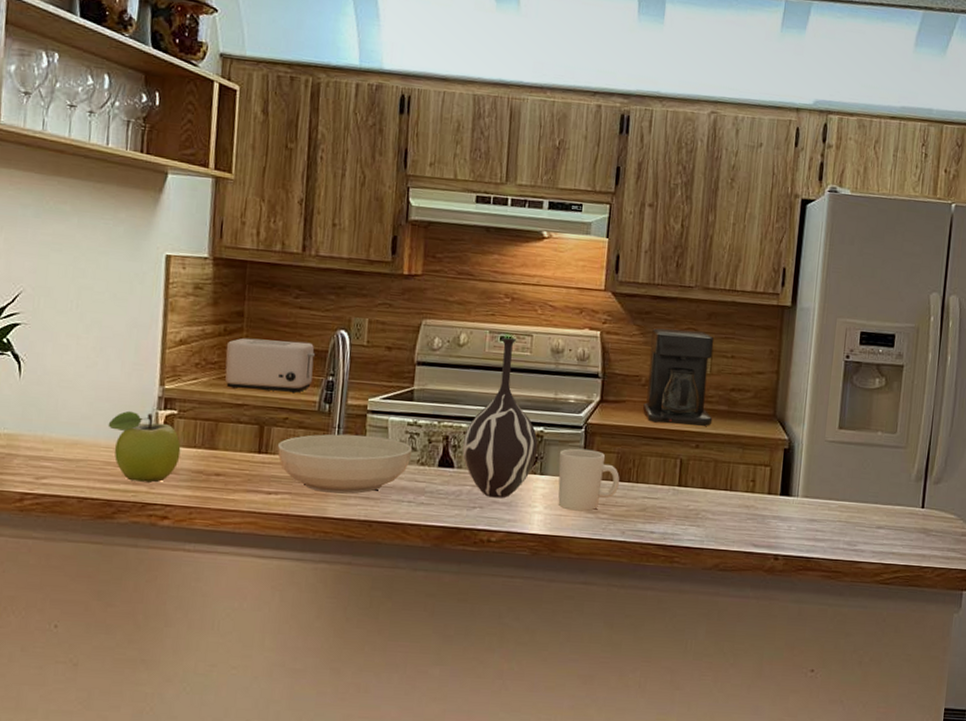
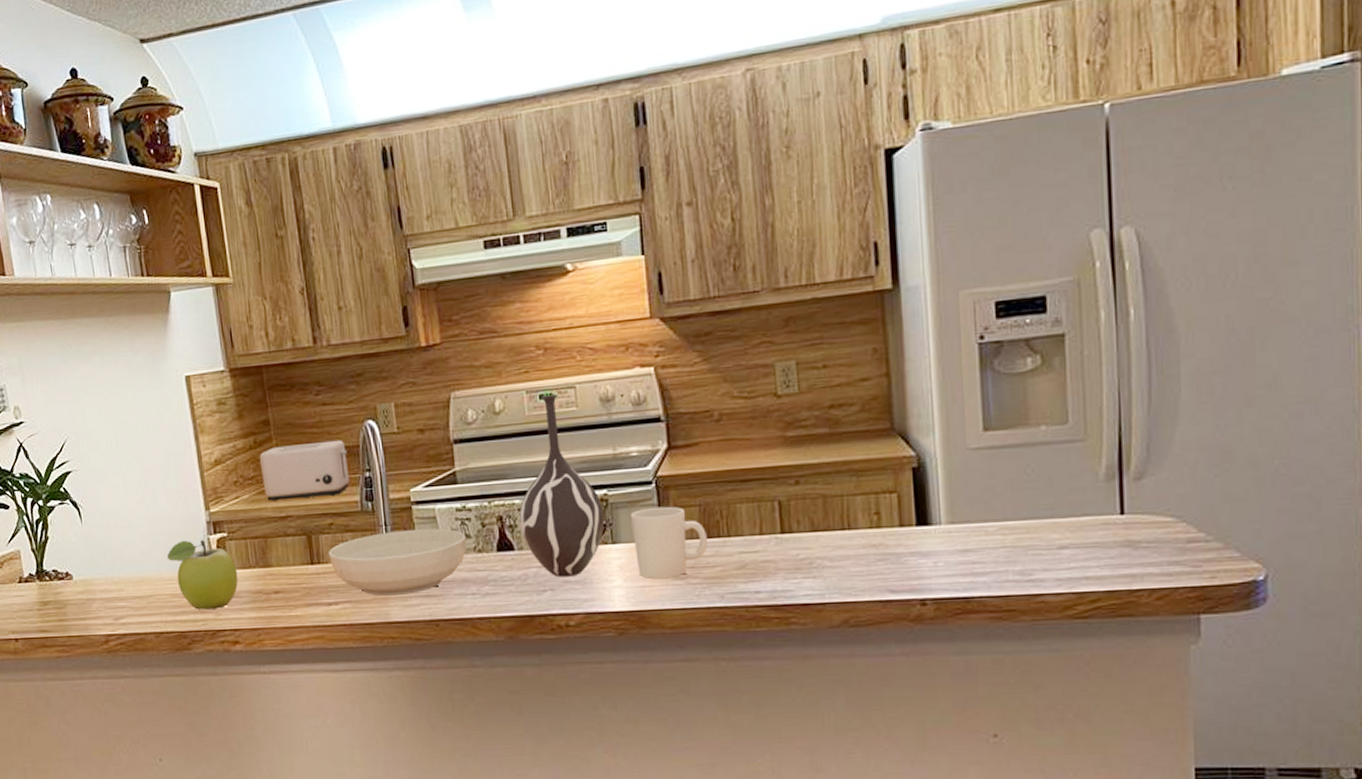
coffee maker: present [643,328,715,426] -> none [717,342,812,463]

